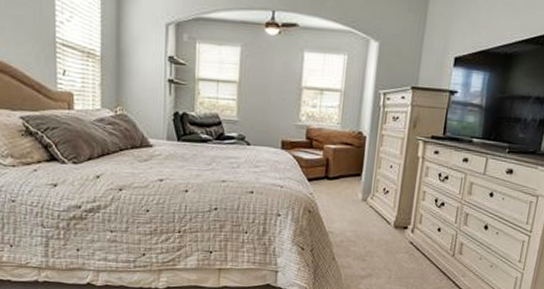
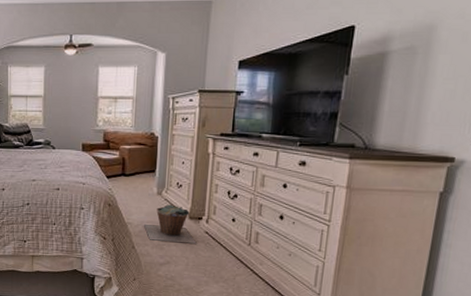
laundry basket: none [346,211,402,255] -> present [144,204,198,244]

